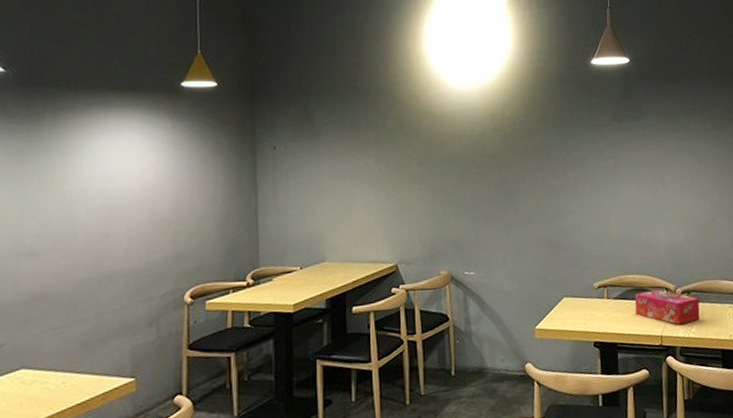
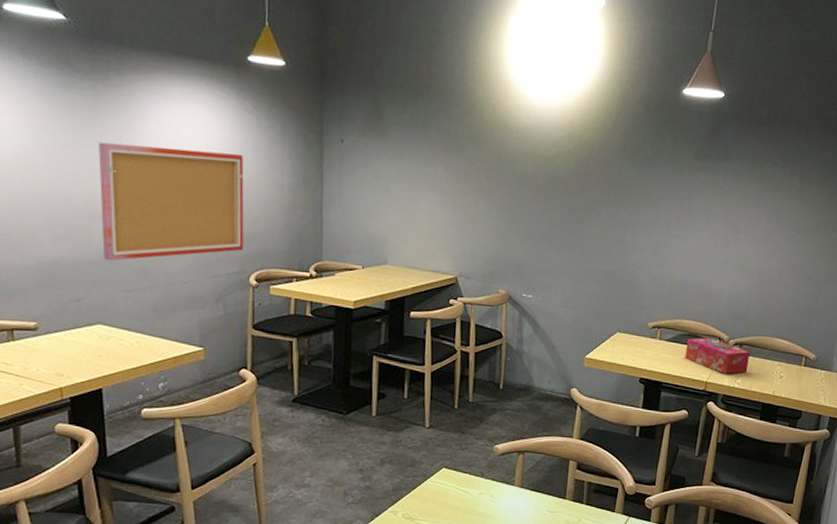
wall art: none [30,173,179,299] -> present [98,142,244,261]

